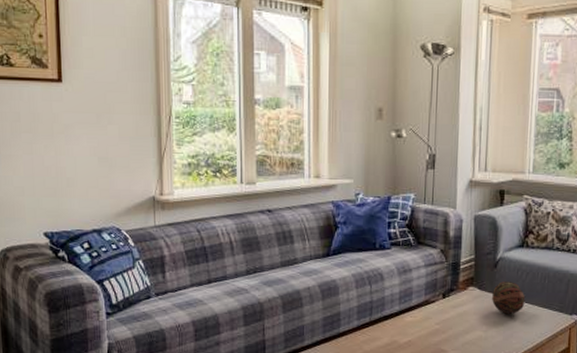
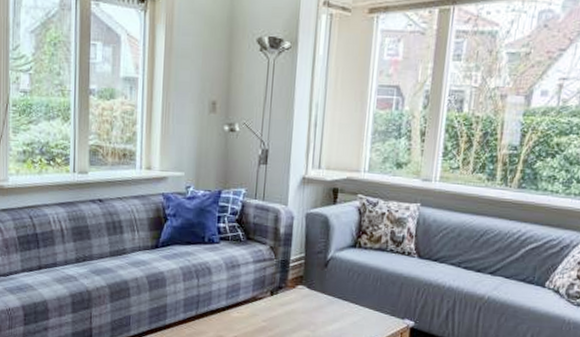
decorative ball: present [491,281,526,314] -> none [320,281,356,315]

